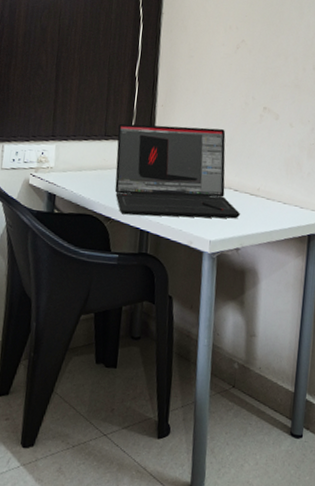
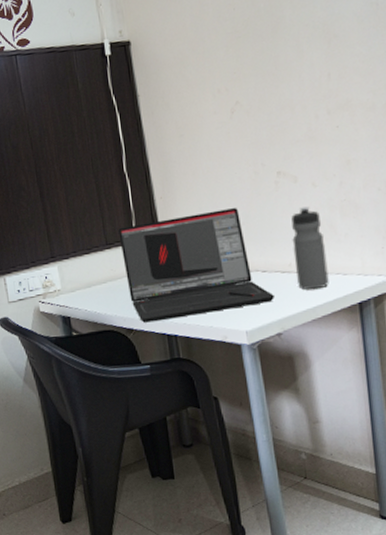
water bottle: none [261,142,292,216] -> present [291,206,329,290]

